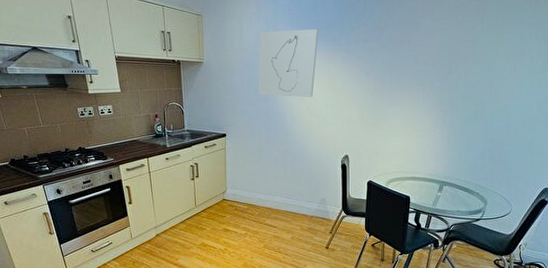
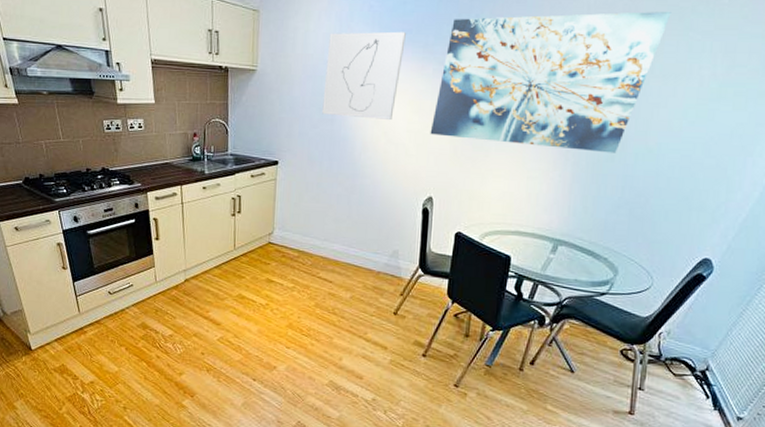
wall art: none [342,10,507,115] -> present [430,12,671,153]

